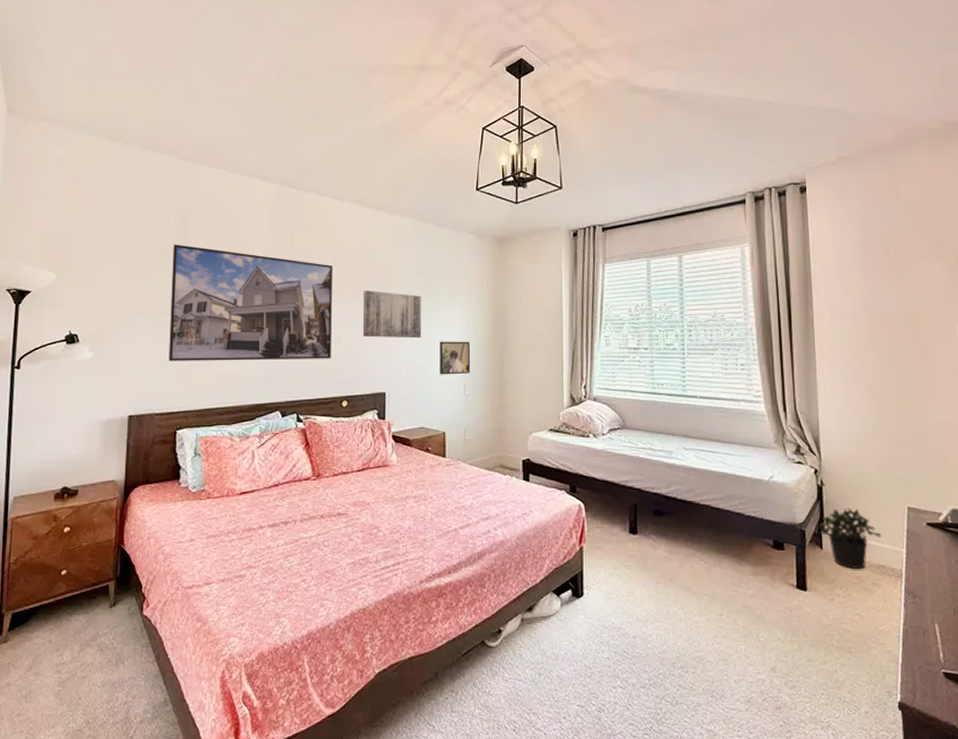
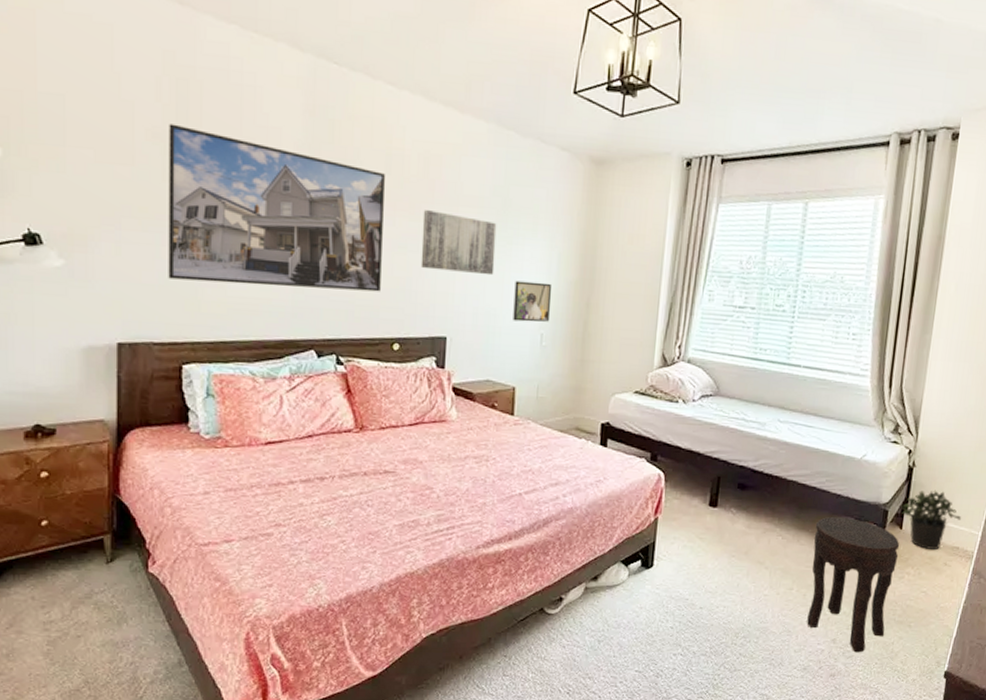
side table: none [735,538,826,683] -> present [807,516,900,653]

